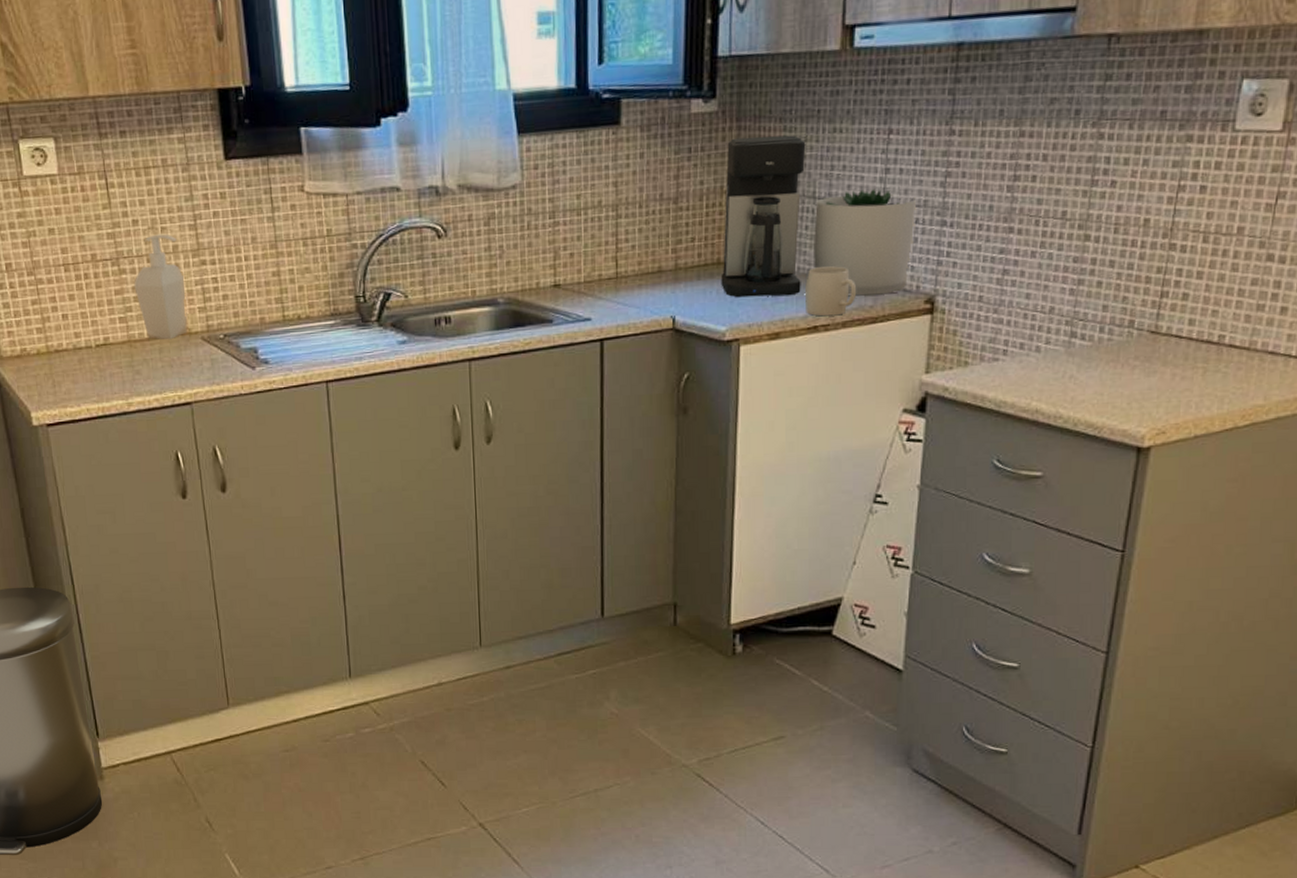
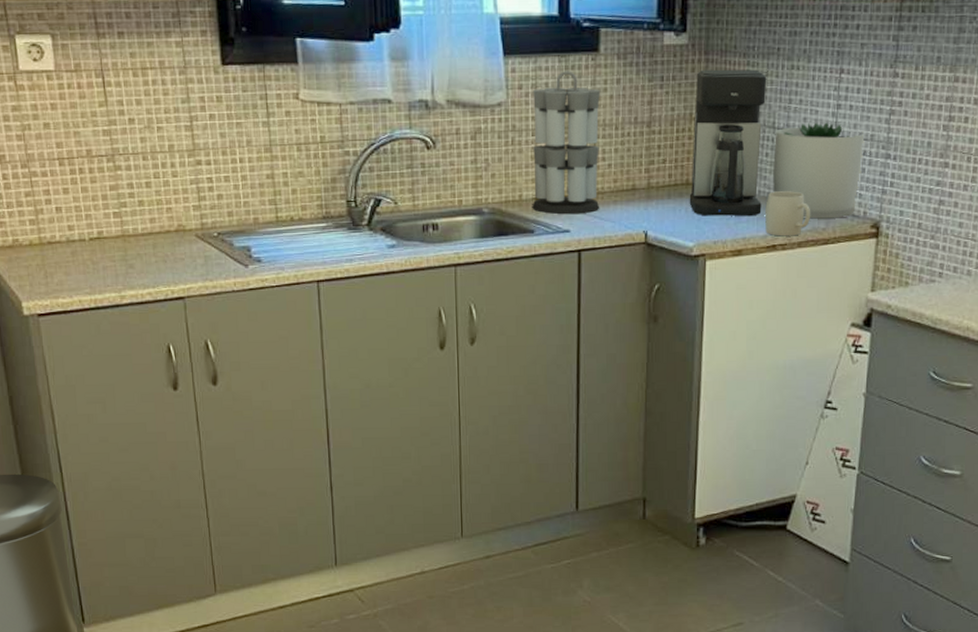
soap bottle: present [134,233,188,340] -> none [129,133,182,236]
spice rack: none [550,147,623,301] -> present [532,71,601,214]

